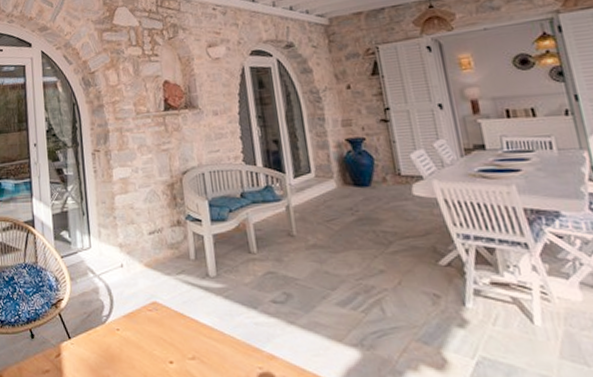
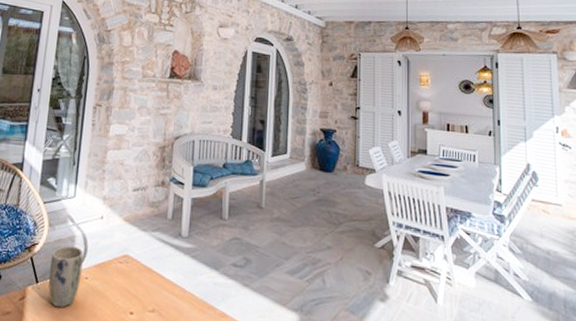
plant pot: none [79,298,113,362] -> present [48,246,84,308]

